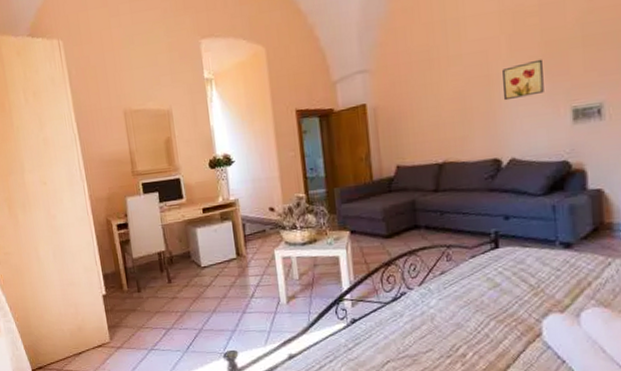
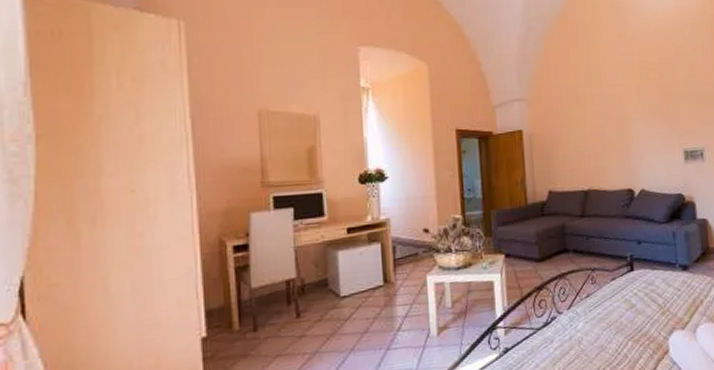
wall art: present [502,59,544,101] -> none [633,107,664,139]

